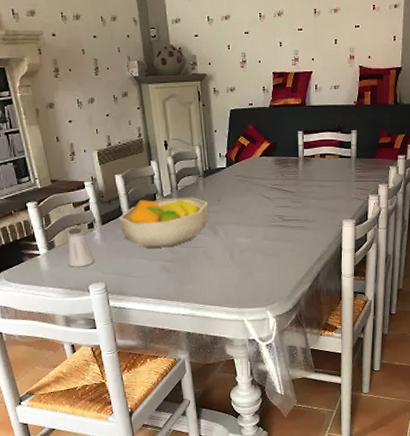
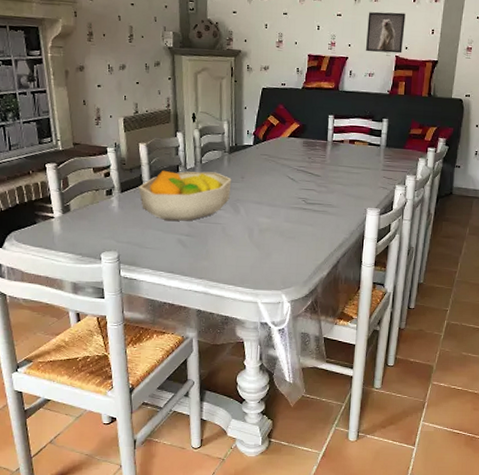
saltshaker: present [67,227,94,267] -> none [82,193,109,234]
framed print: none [329,22,366,64] -> present [366,11,406,54]

